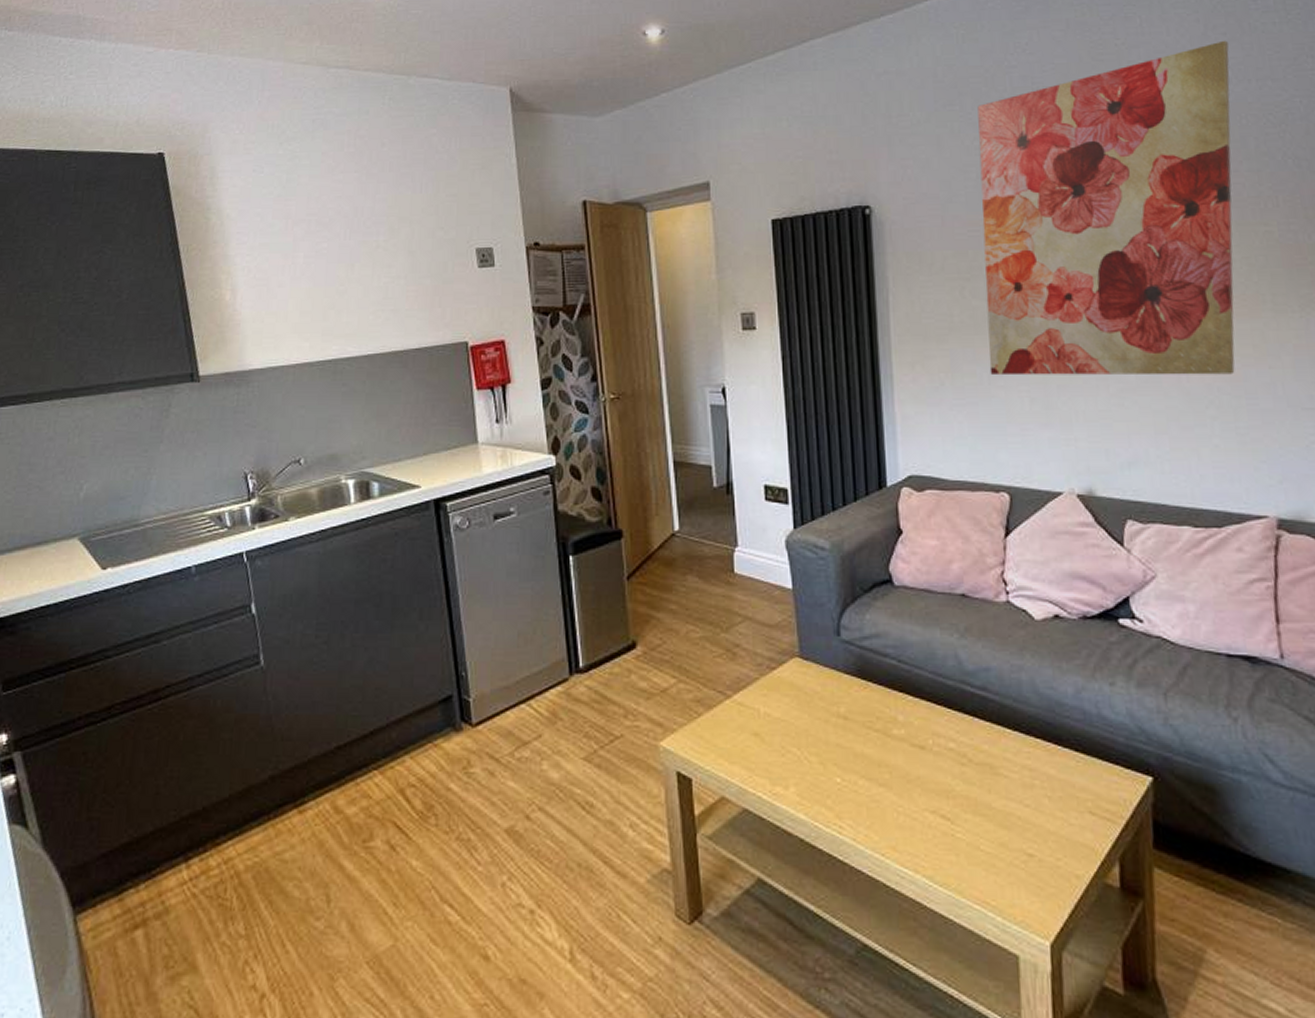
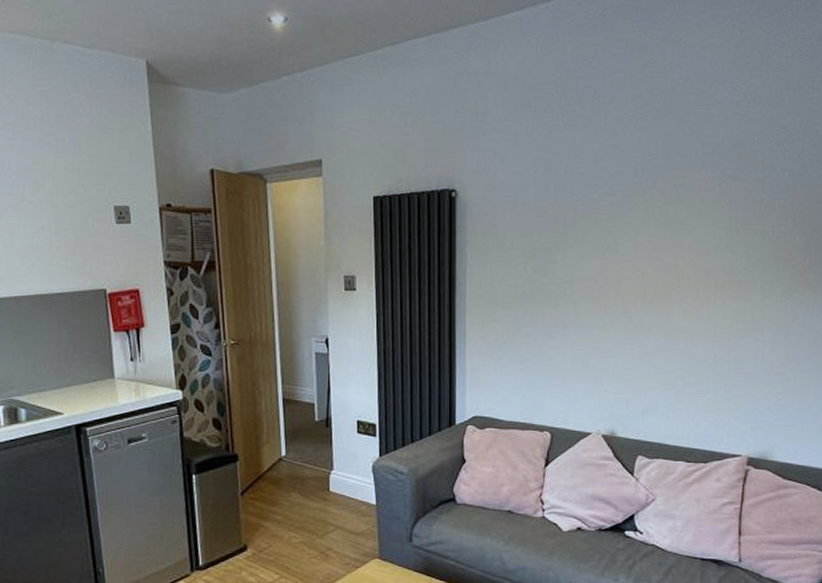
wall art: present [977,40,1235,376] -> none [543,68,750,344]

